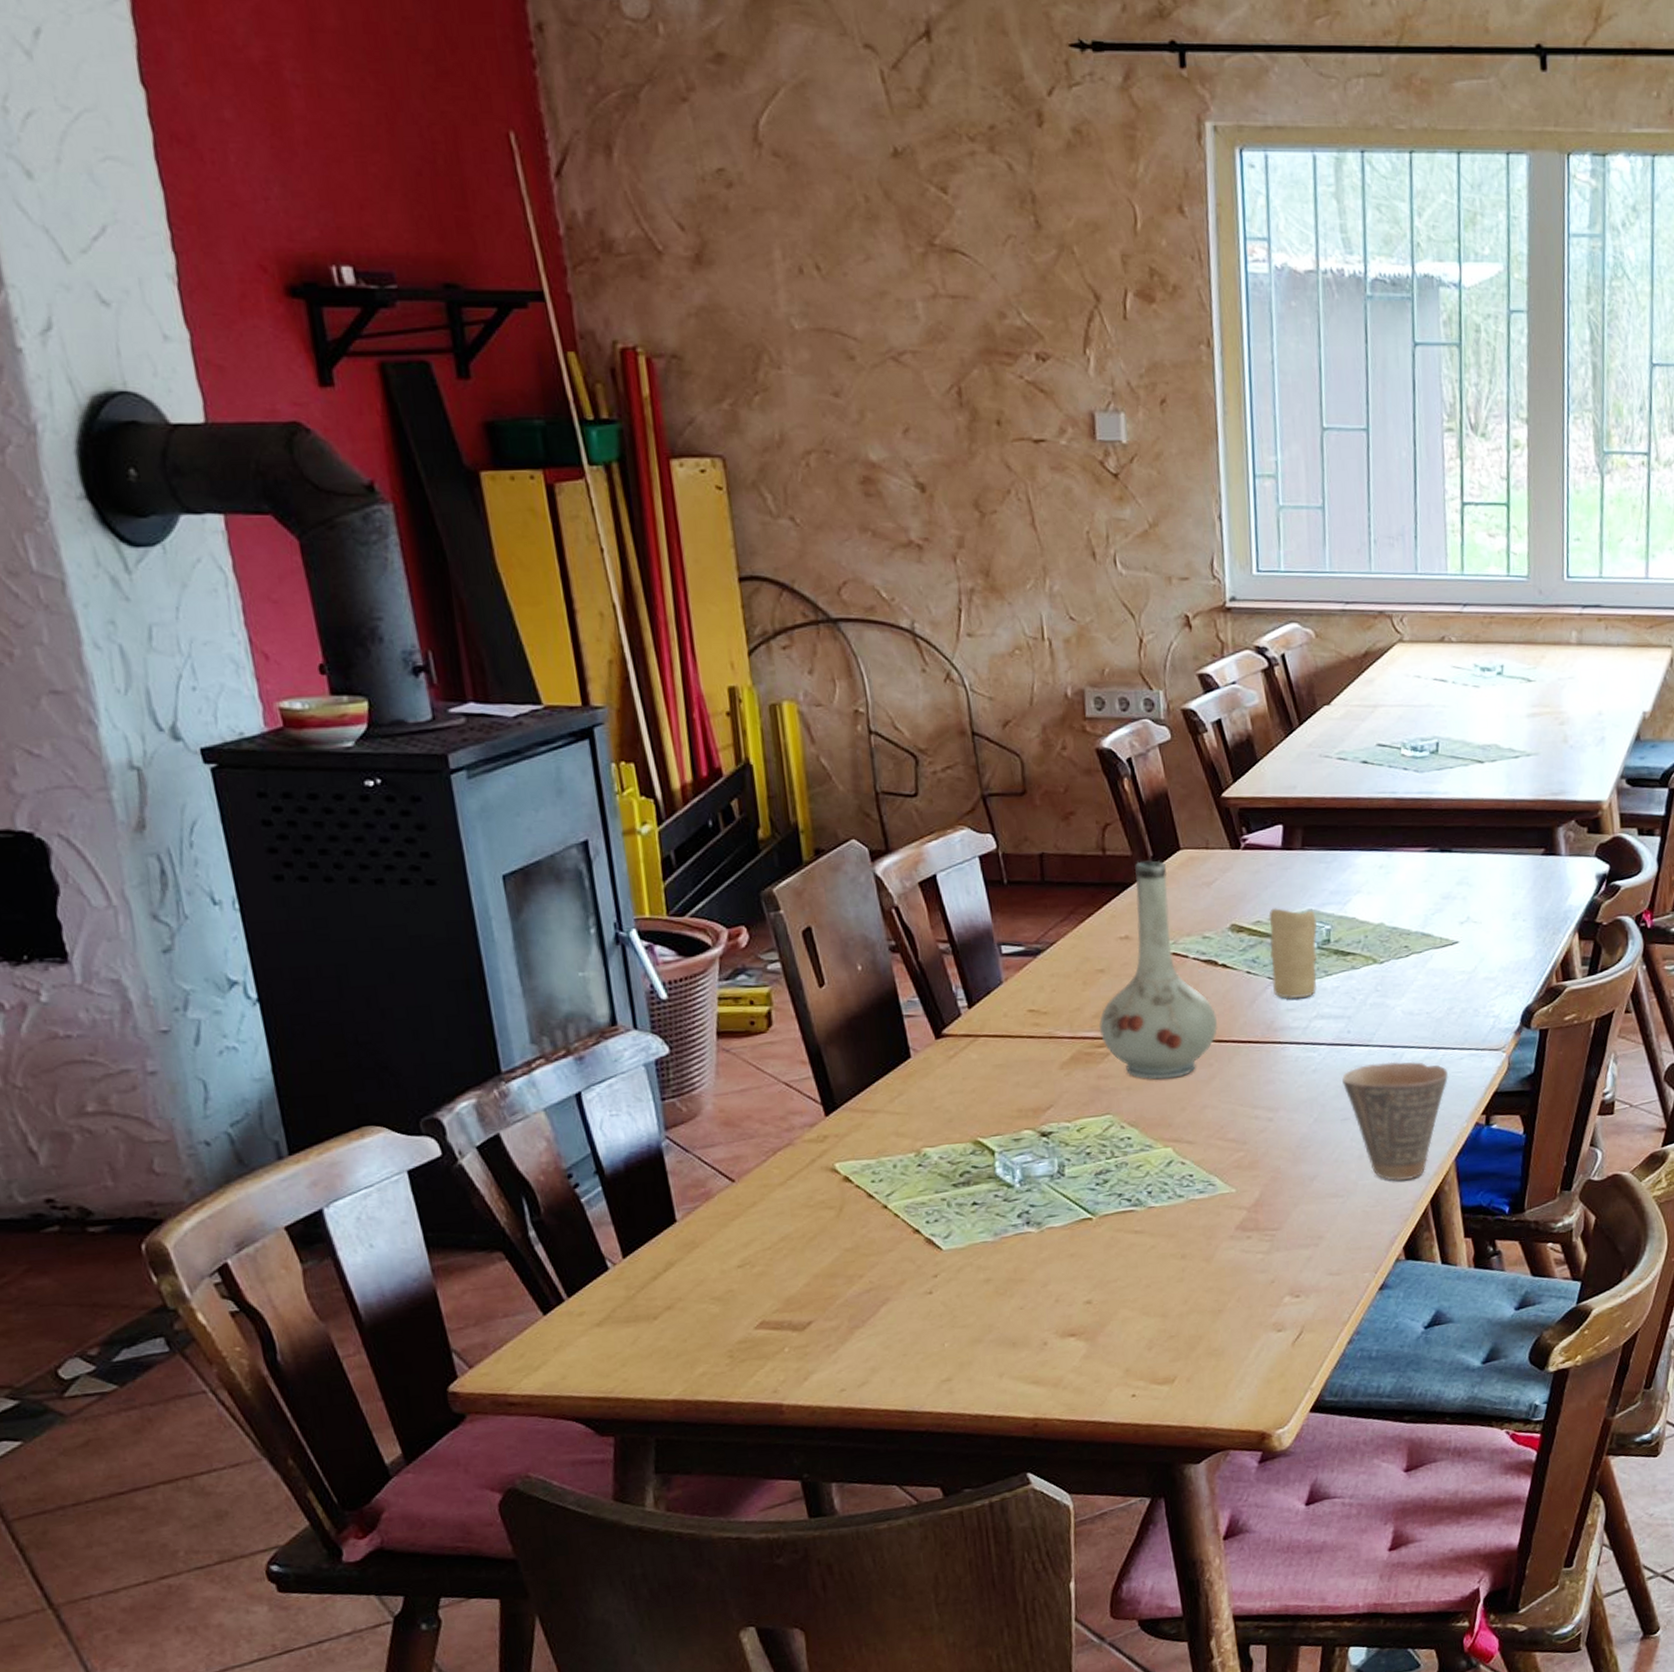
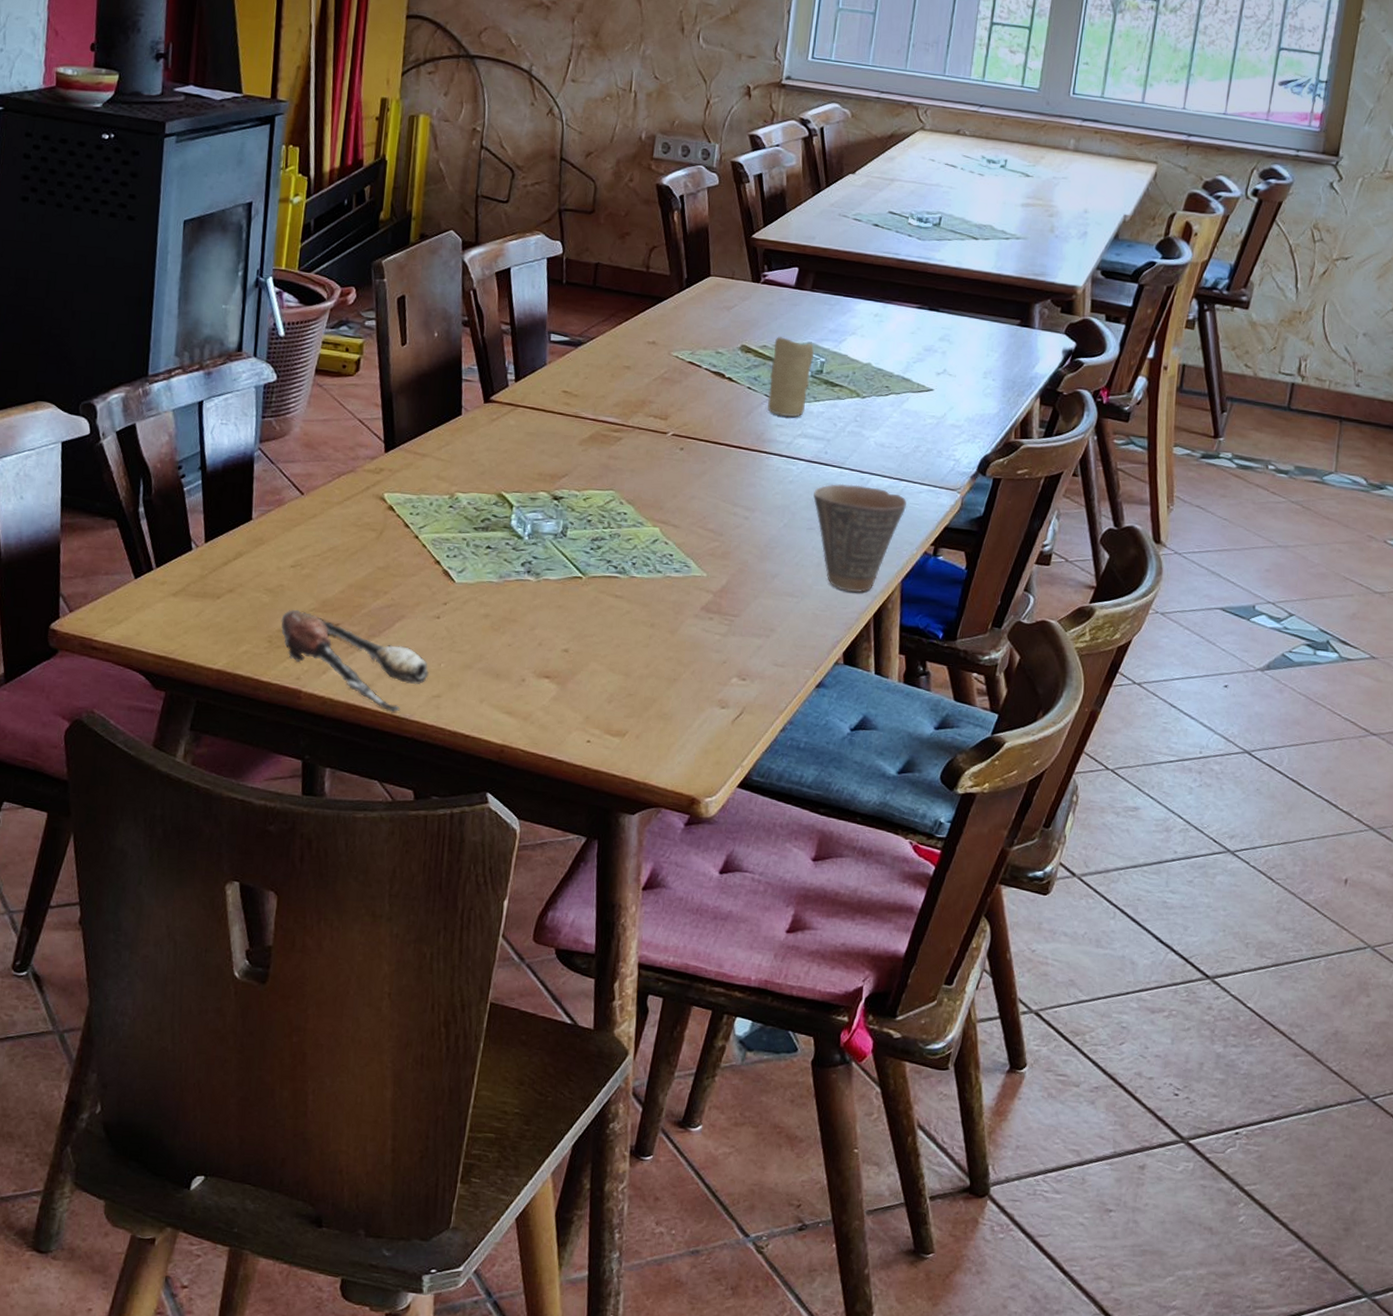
spoon: none [739,1314,932,1407] -> present [281,609,429,712]
vase: present [1098,860,1219,1080] -> none [617,280,716,468]

